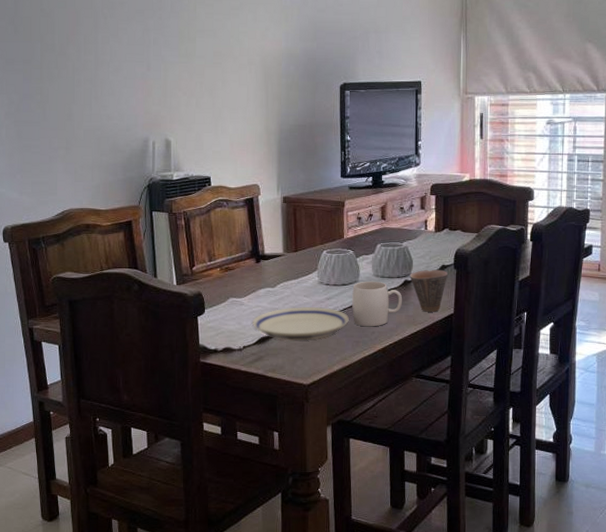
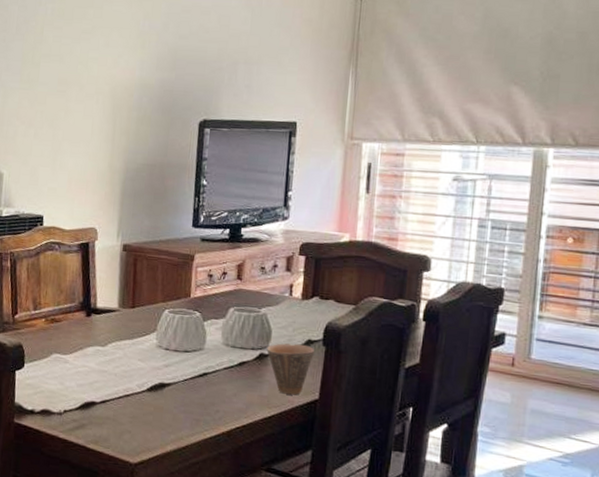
plate: present [252,306,349,341] -> none [76,371,189,412]
mug: present [351,281,403,327] -> none [194,349,257,405]

